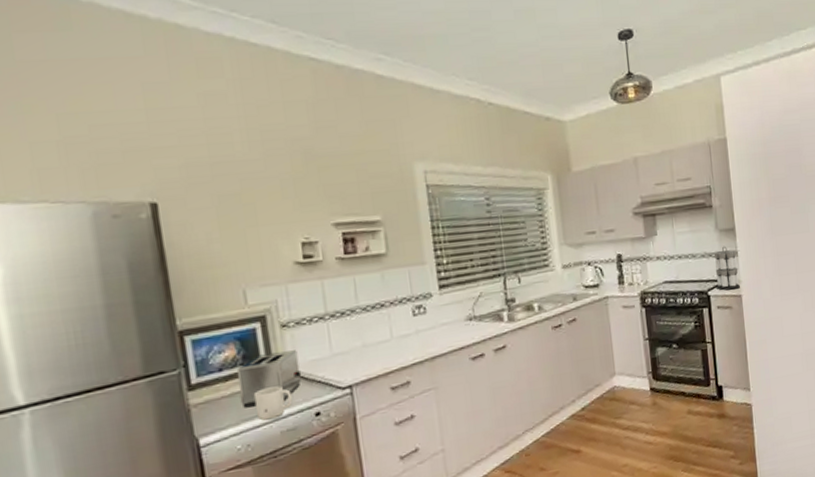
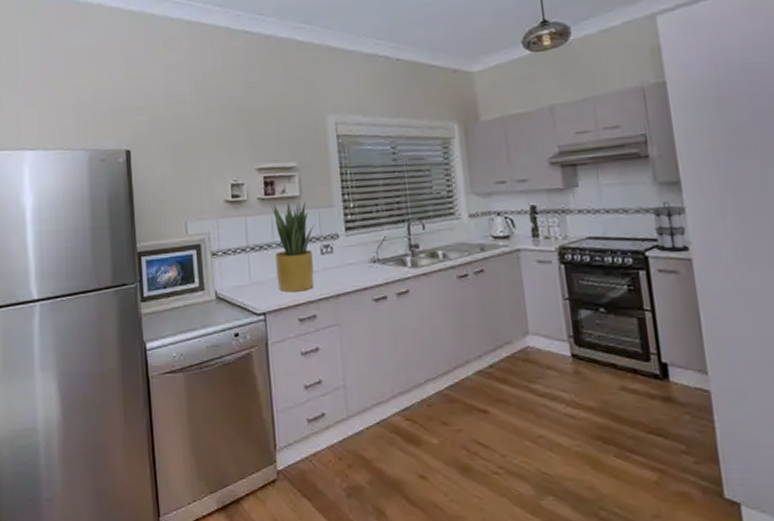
toaster: present [236,350,302,408] -> none [176,276,226,322]
mug: present [253,386,293,420] -> none [187,306,217,334]
planter: none [352,256,407,361] -> present [270,198,314,292]

